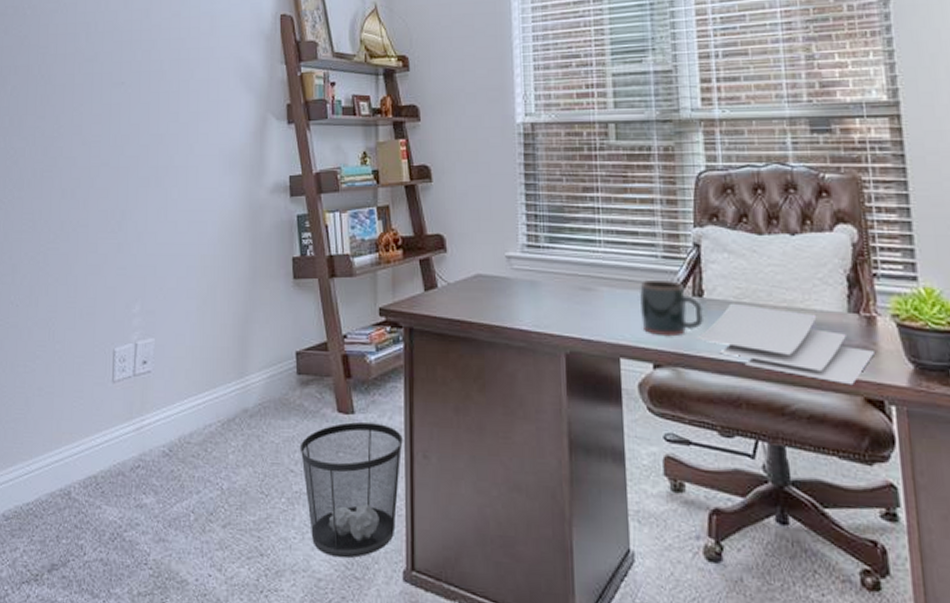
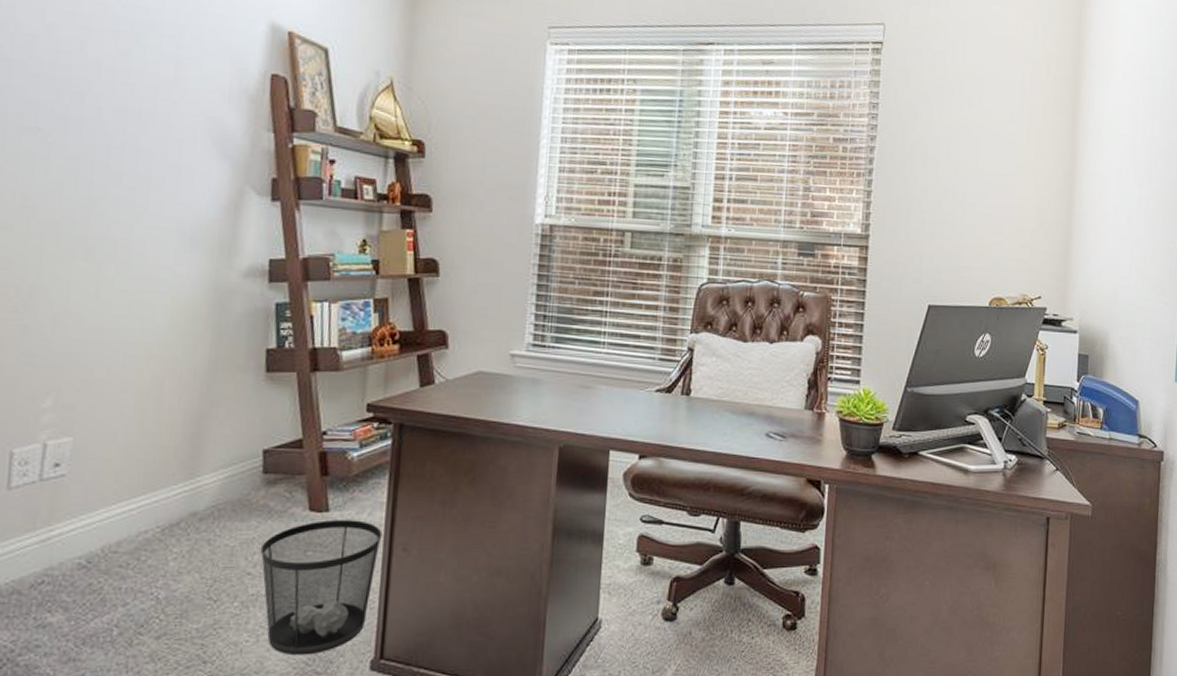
mug: present [638,279,704,337] -> none [633,379,689,431]
papers: present [696,303,876,386] -> none [679,401,821,469]

